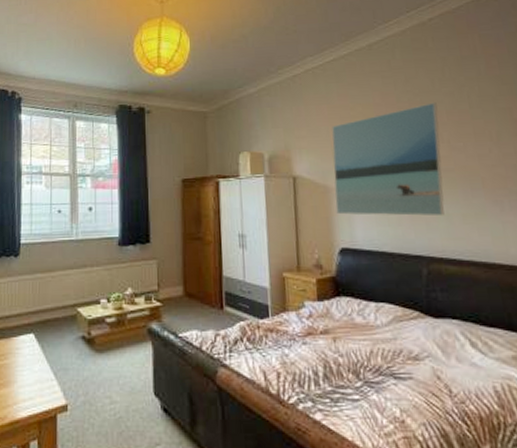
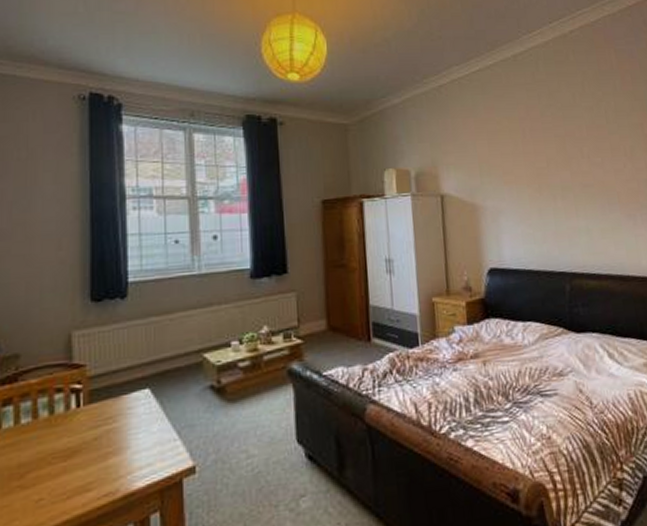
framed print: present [332,102,444,216] -> none [479,117,585,234]

